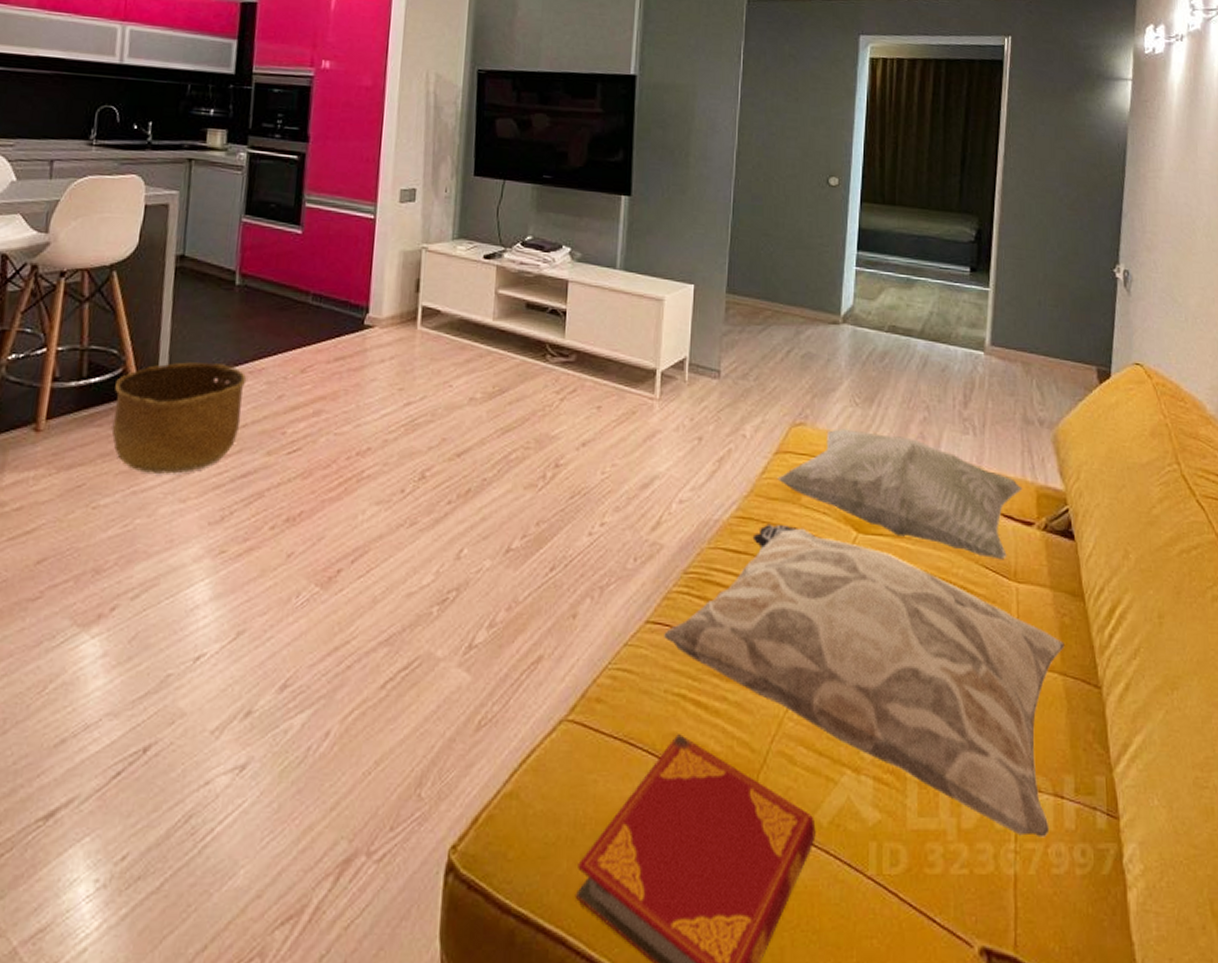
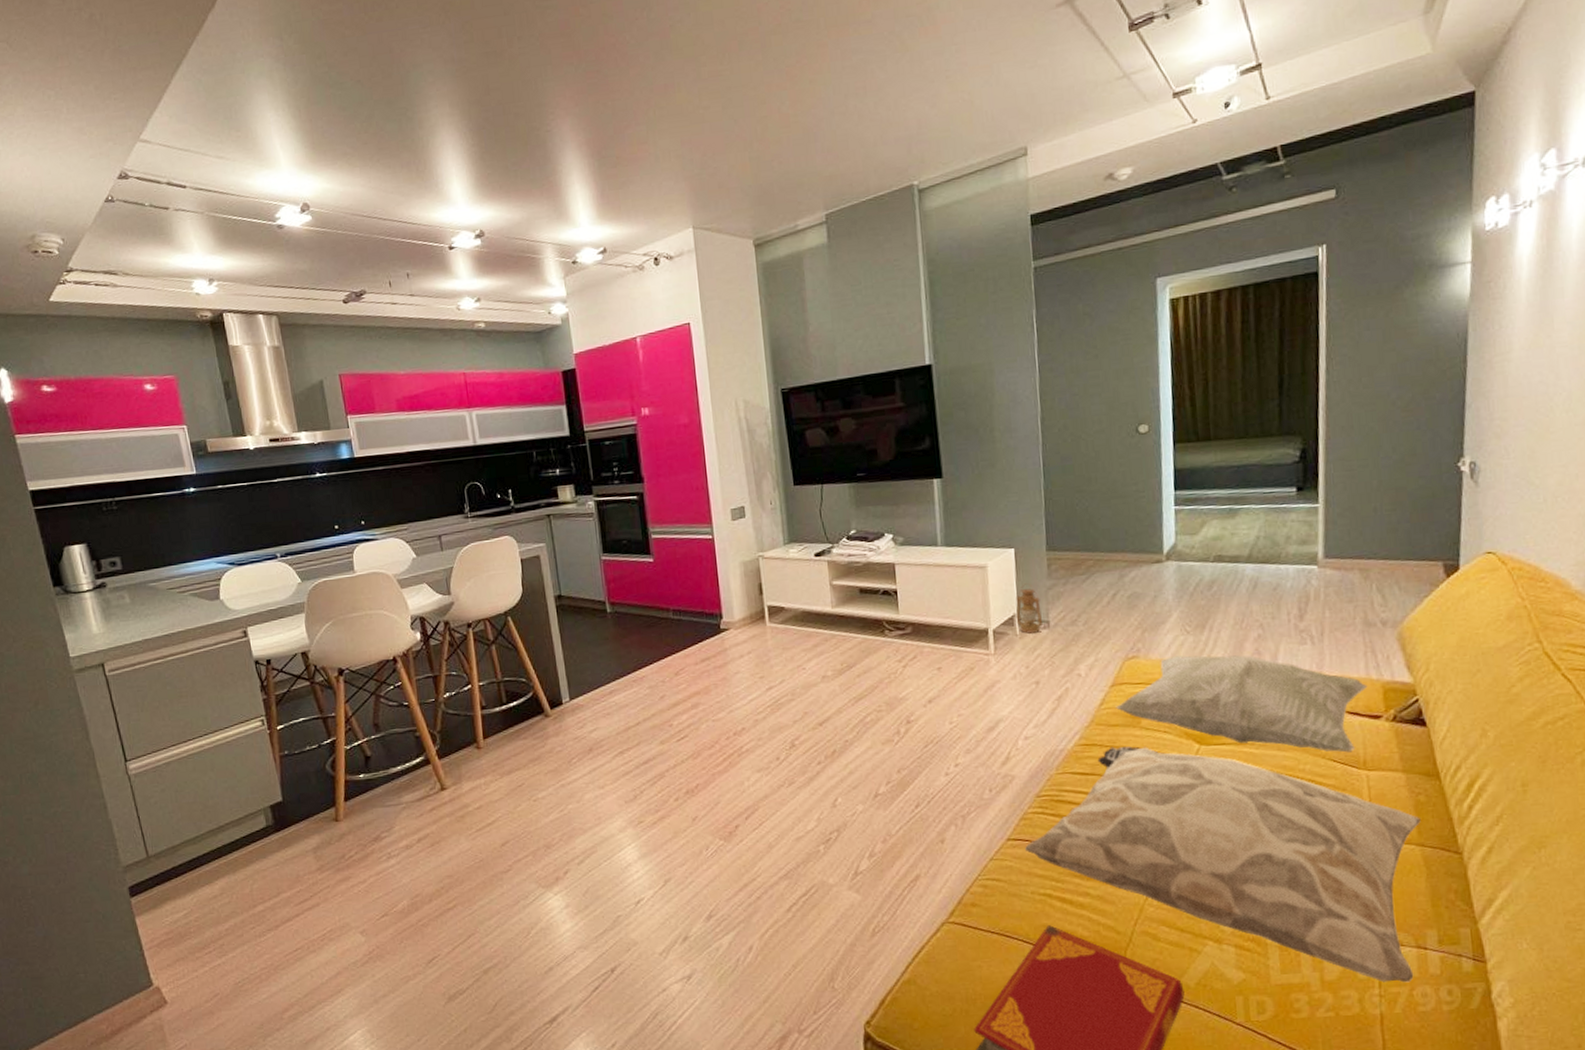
basket: present [111,362,247,474] -> none [530,677,635,770]
lantern: none [686,325,714,382] -> present [1015,583,1044,634]

